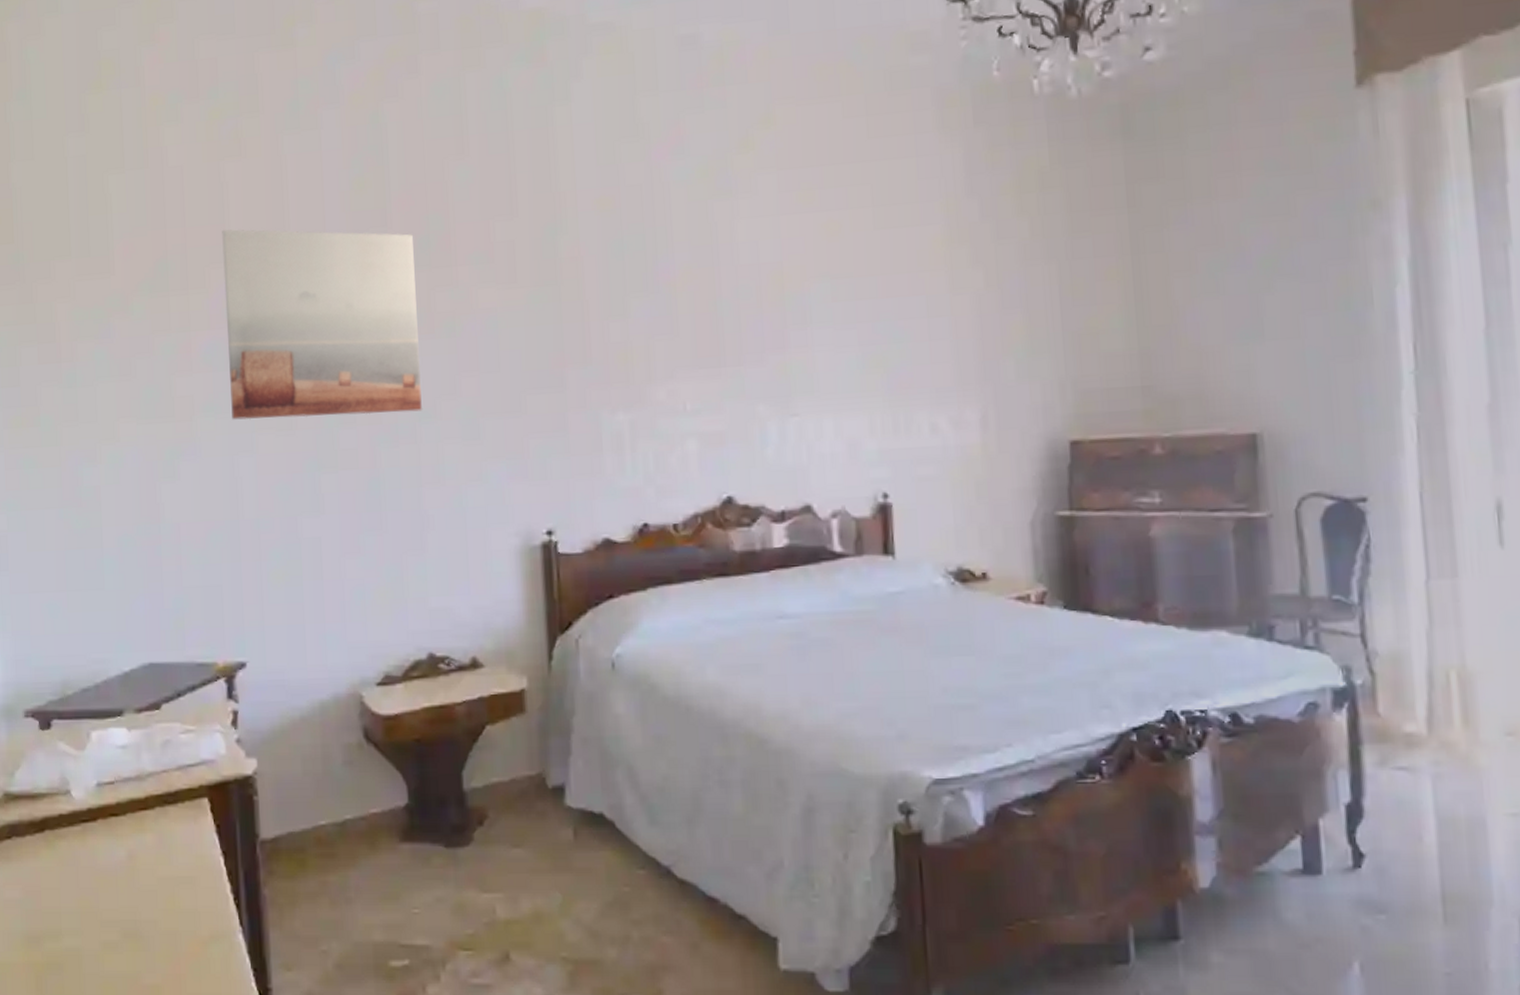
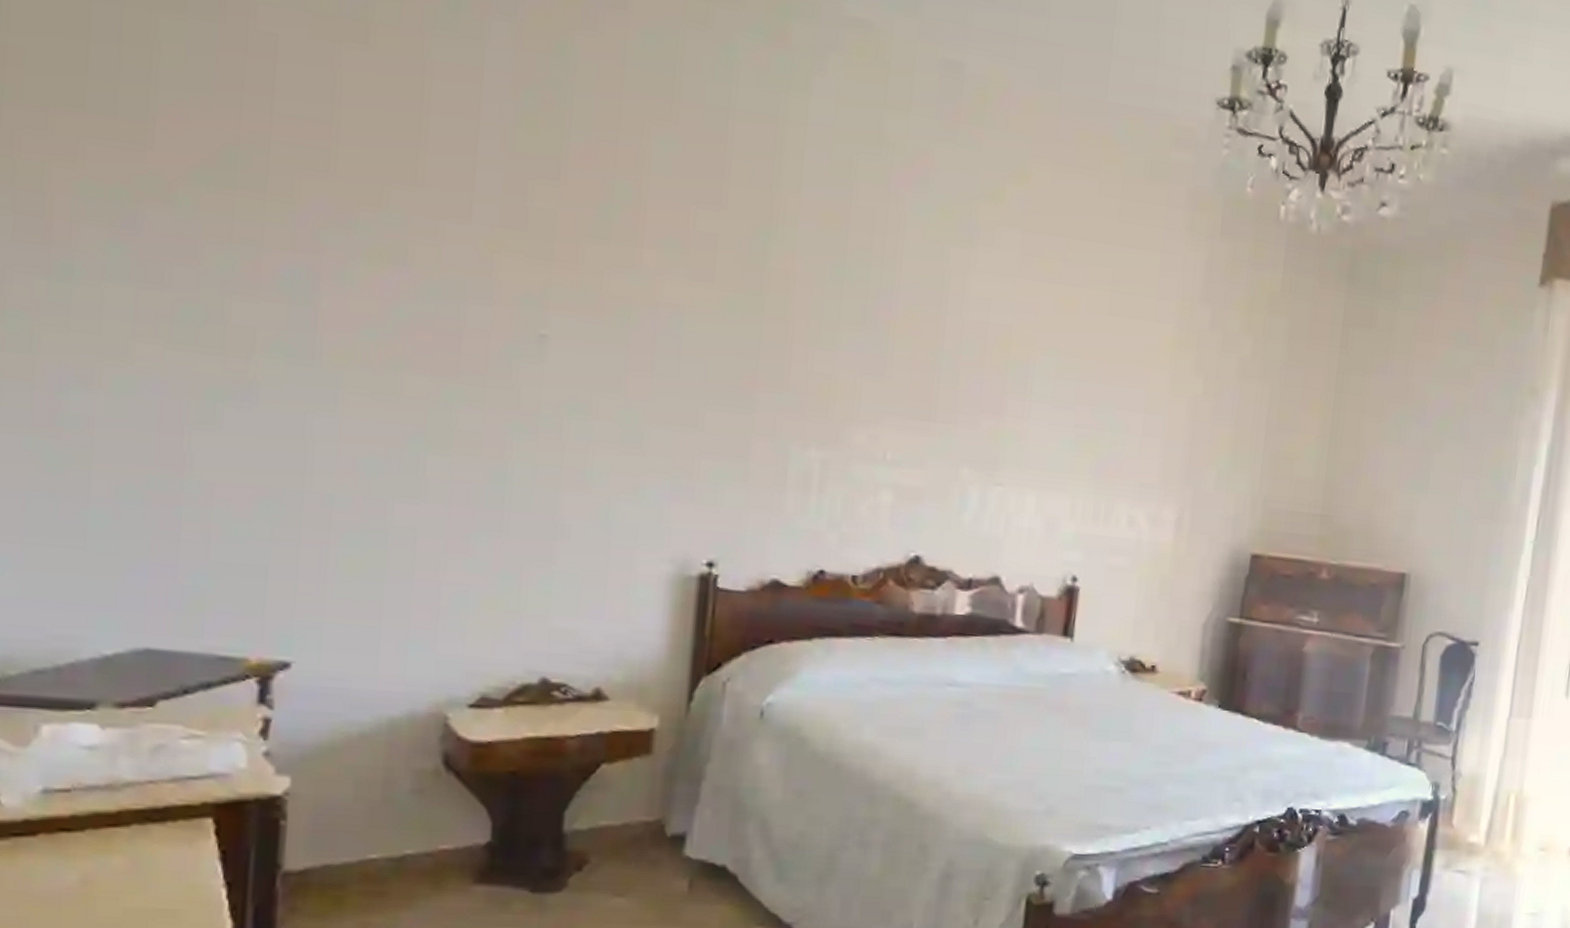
wall art: present [222,229,422,420] -> none [310,131,591,404]

